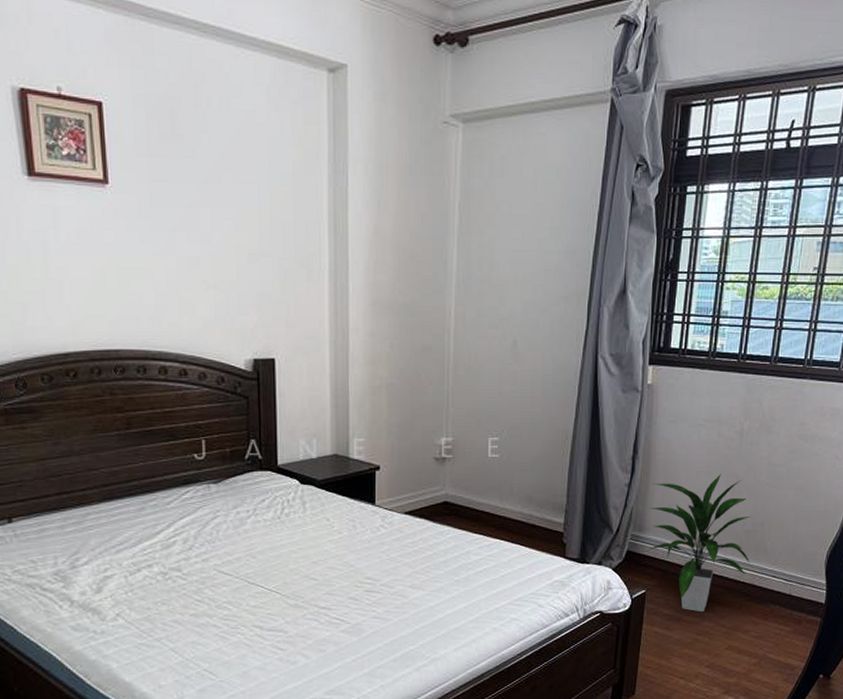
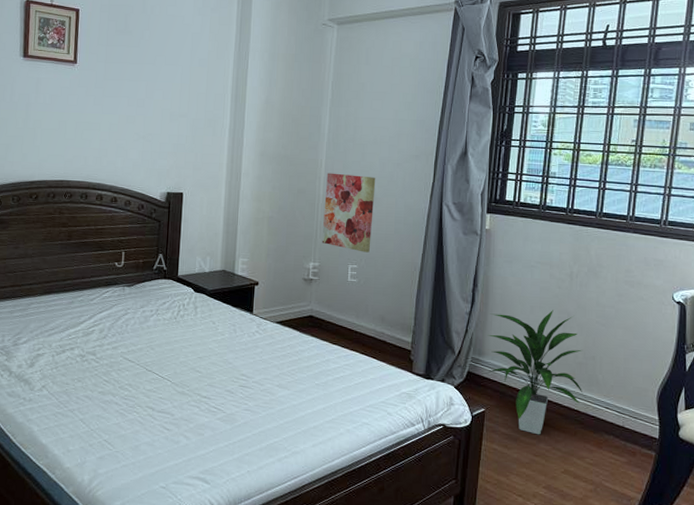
wall art: none [455,323,518,421] -> present [321,173,376,253]

